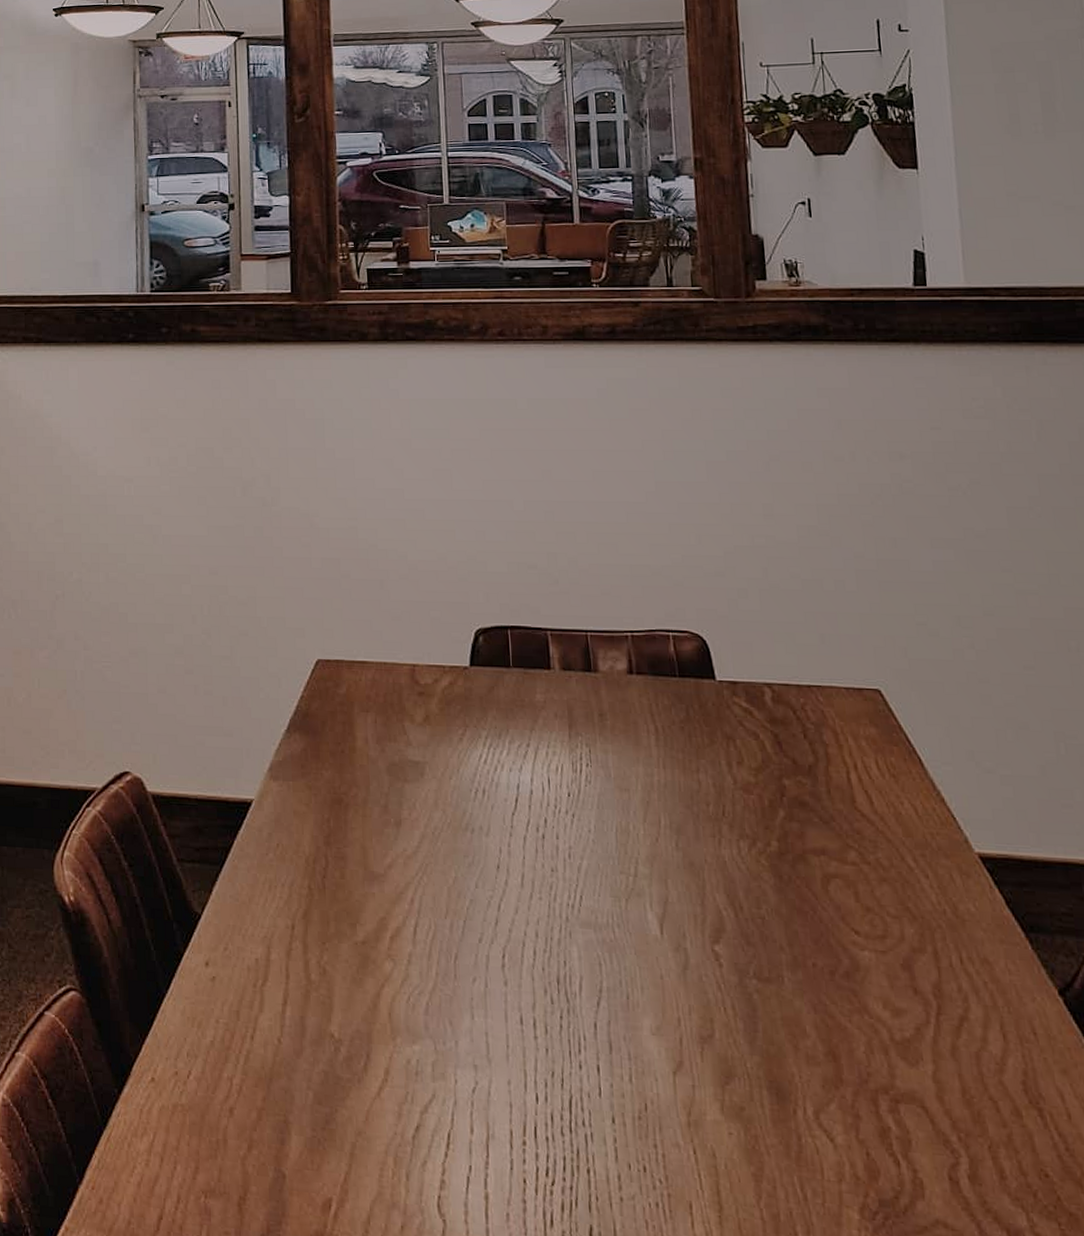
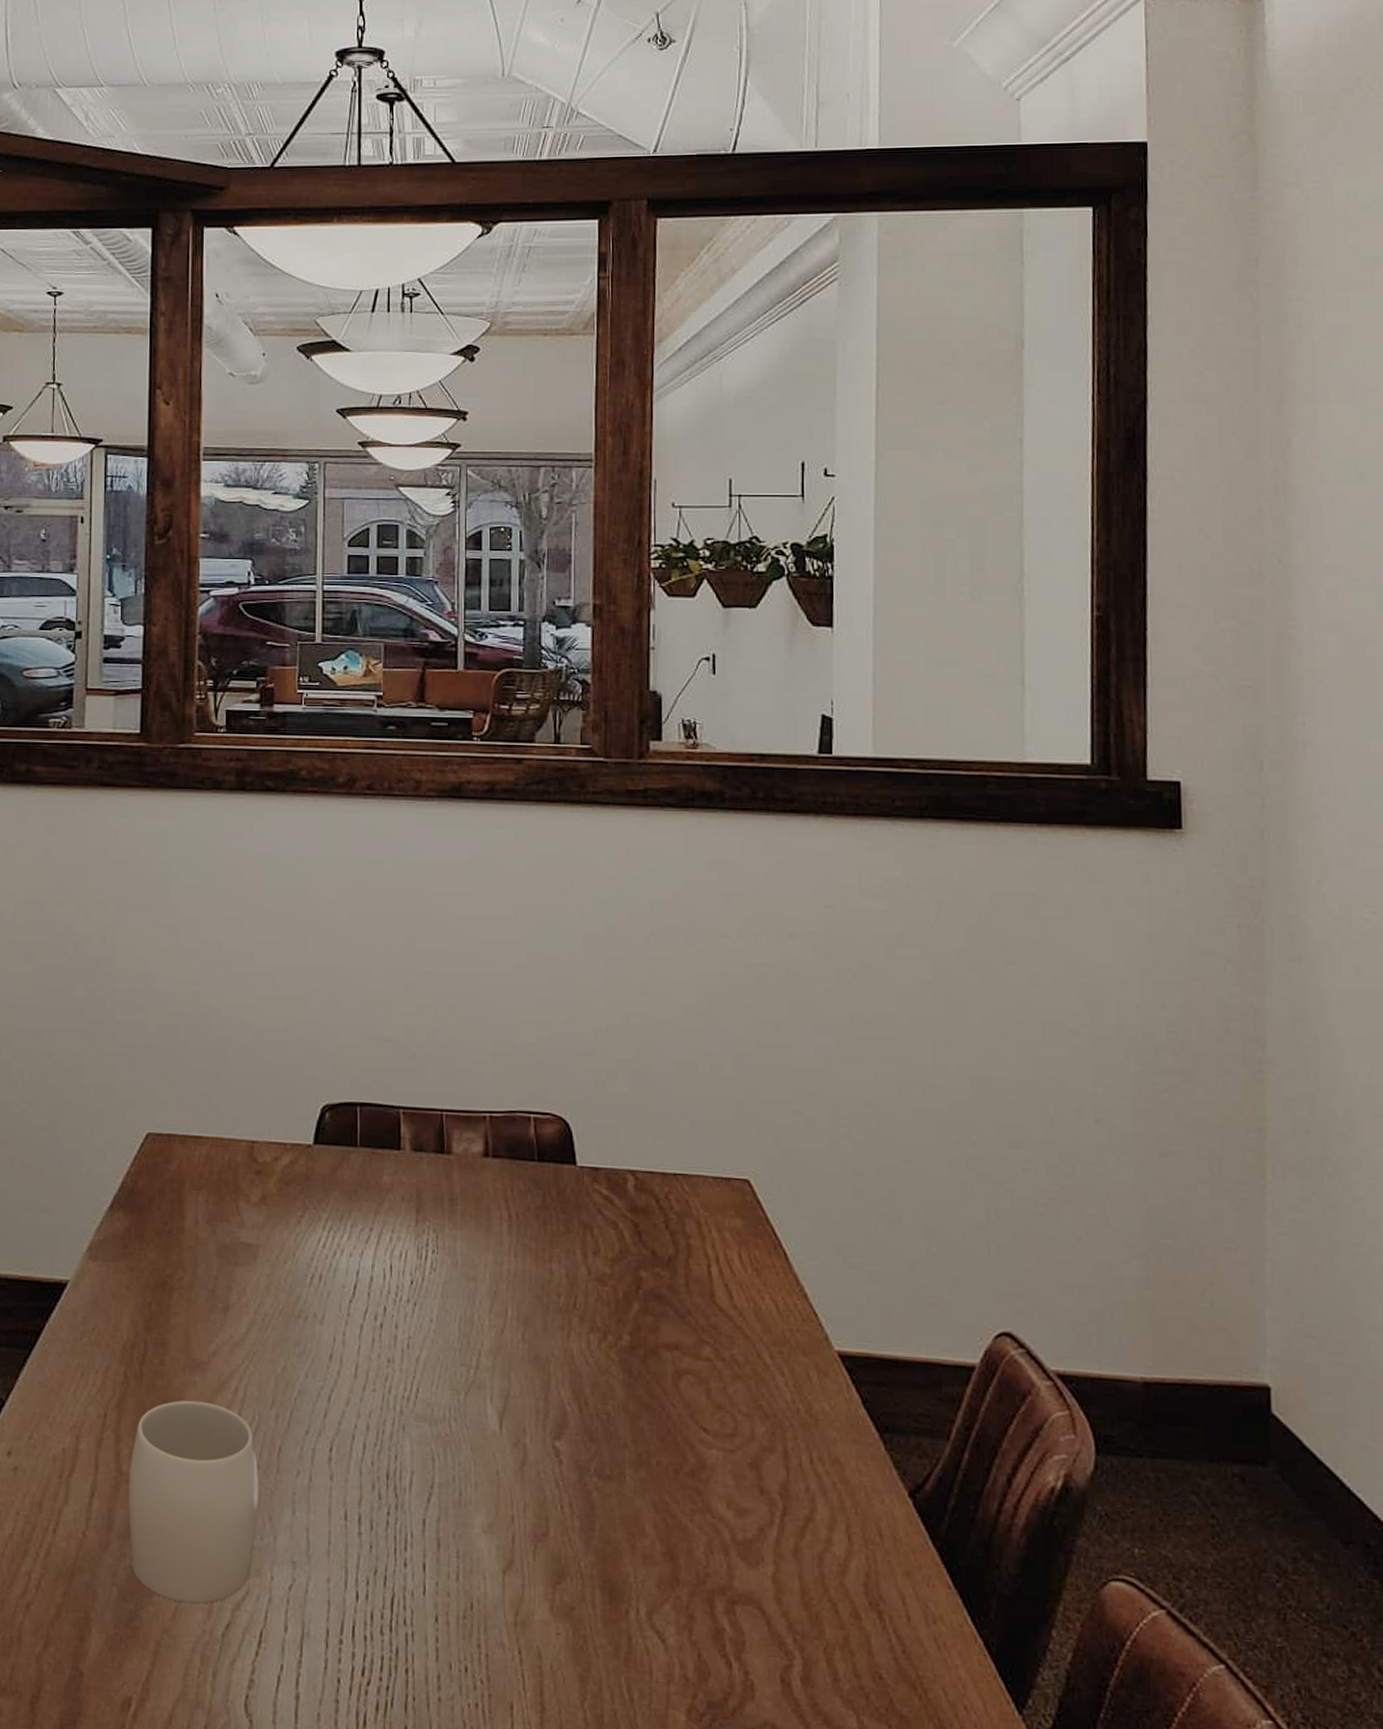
mug: none [317,911,440,1107] -> present [128,1400,259,1604]

